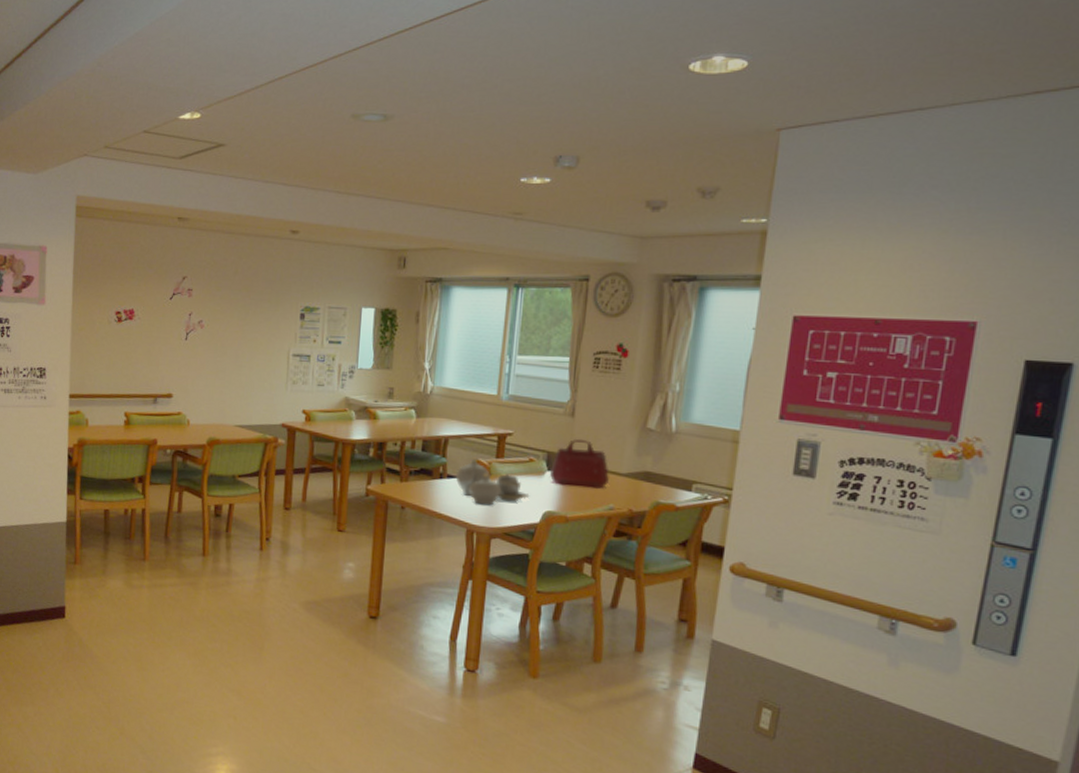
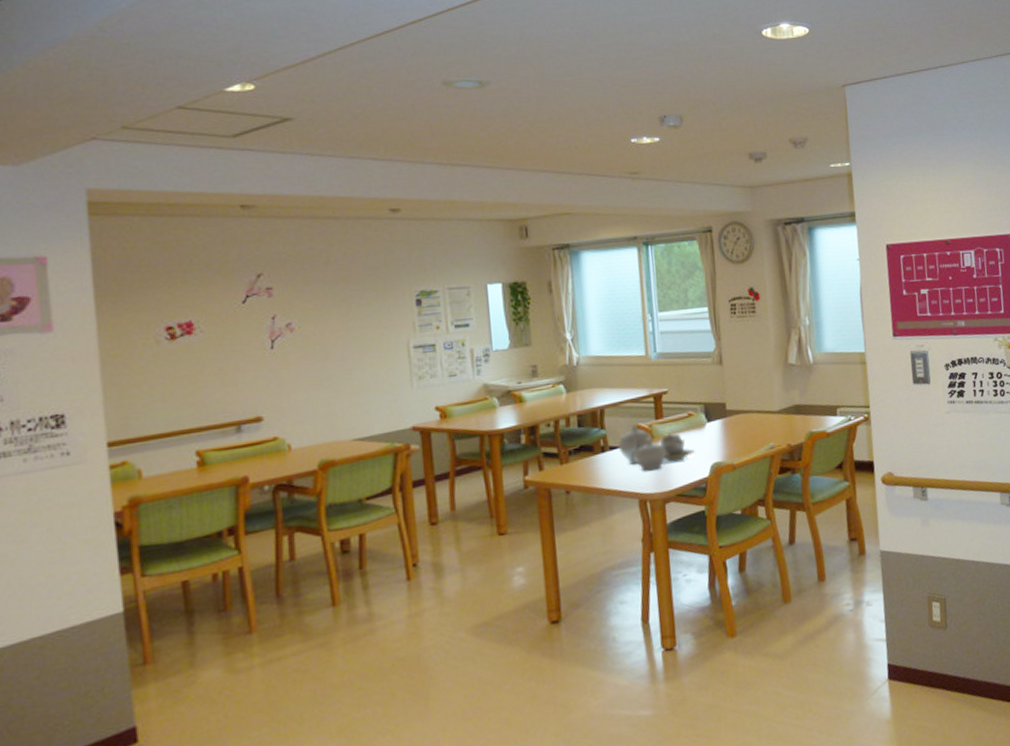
handbag: present [550,438,610,488] -> none [710,384,766,434]

